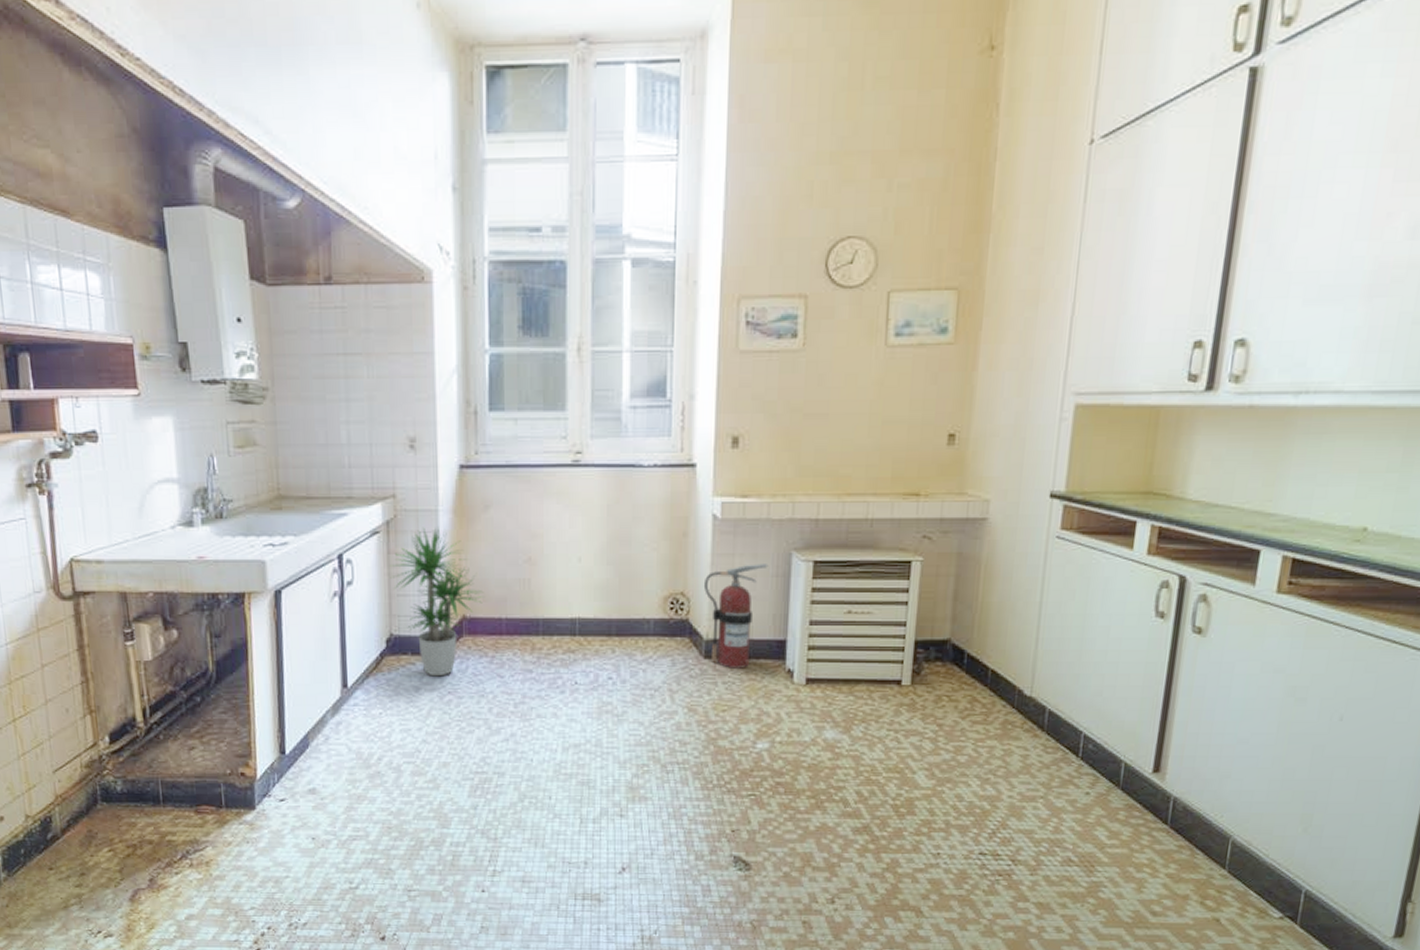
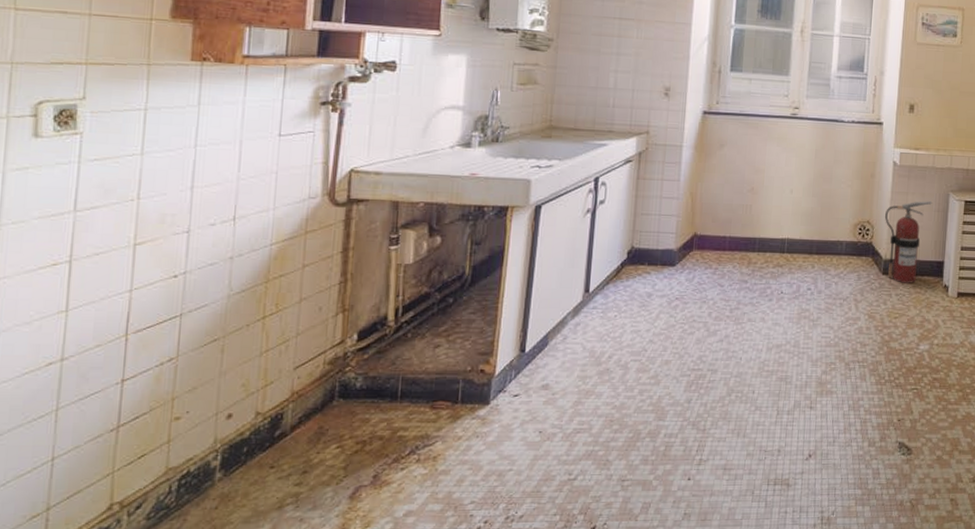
potted plant: present [389,527,484,677] -> none [637,159,713,285]

